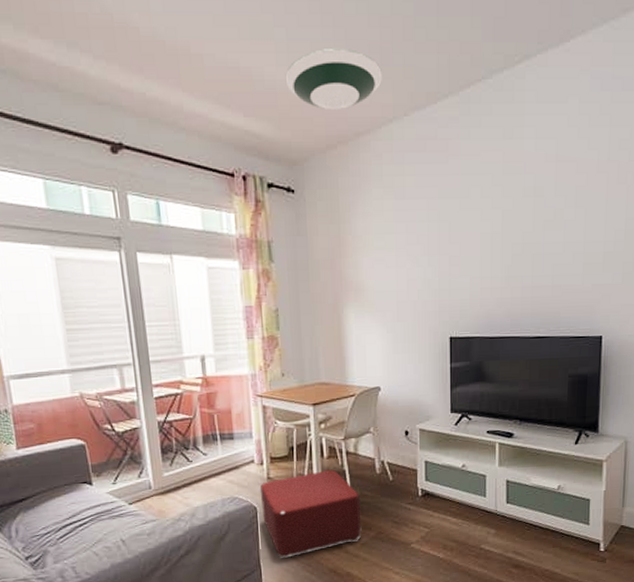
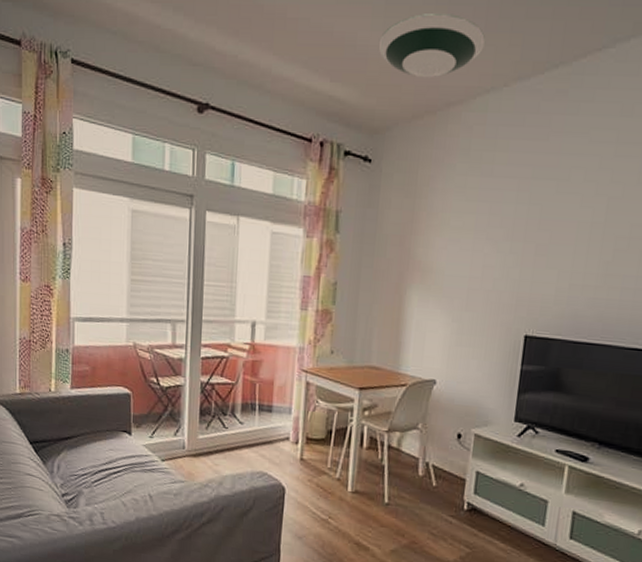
ottoman: present [260,470,362,558] -> none [289,461,396,549]

